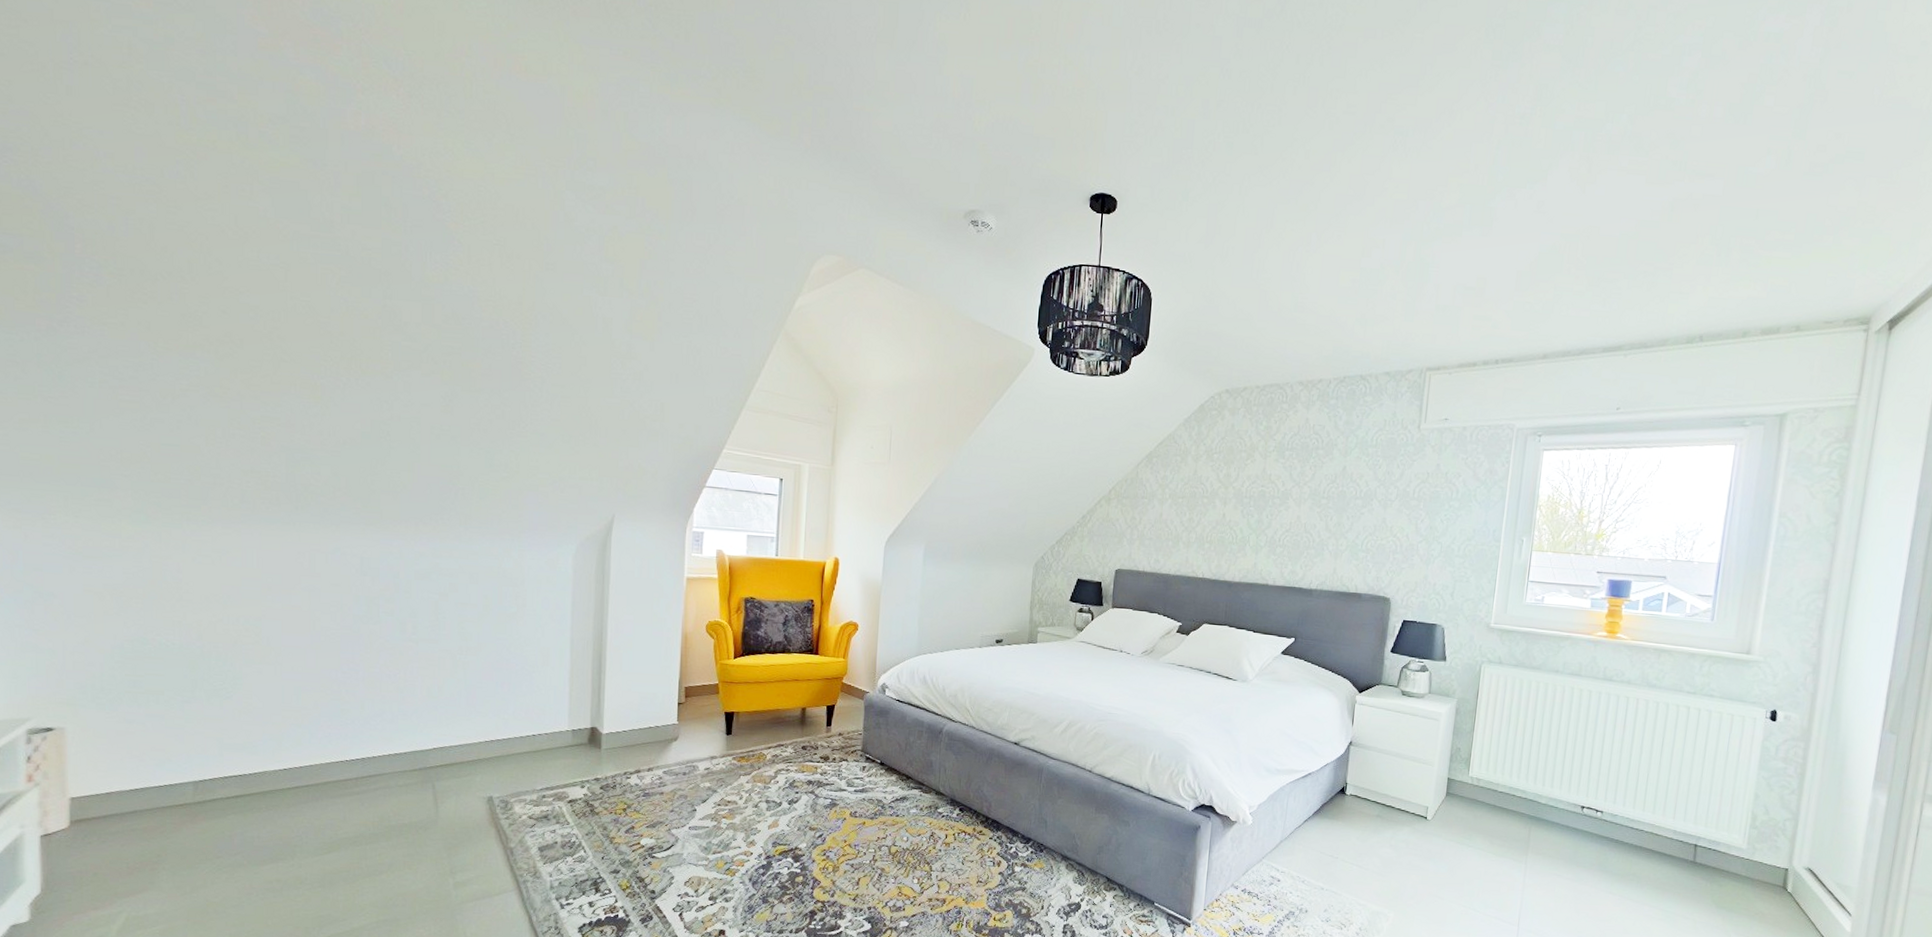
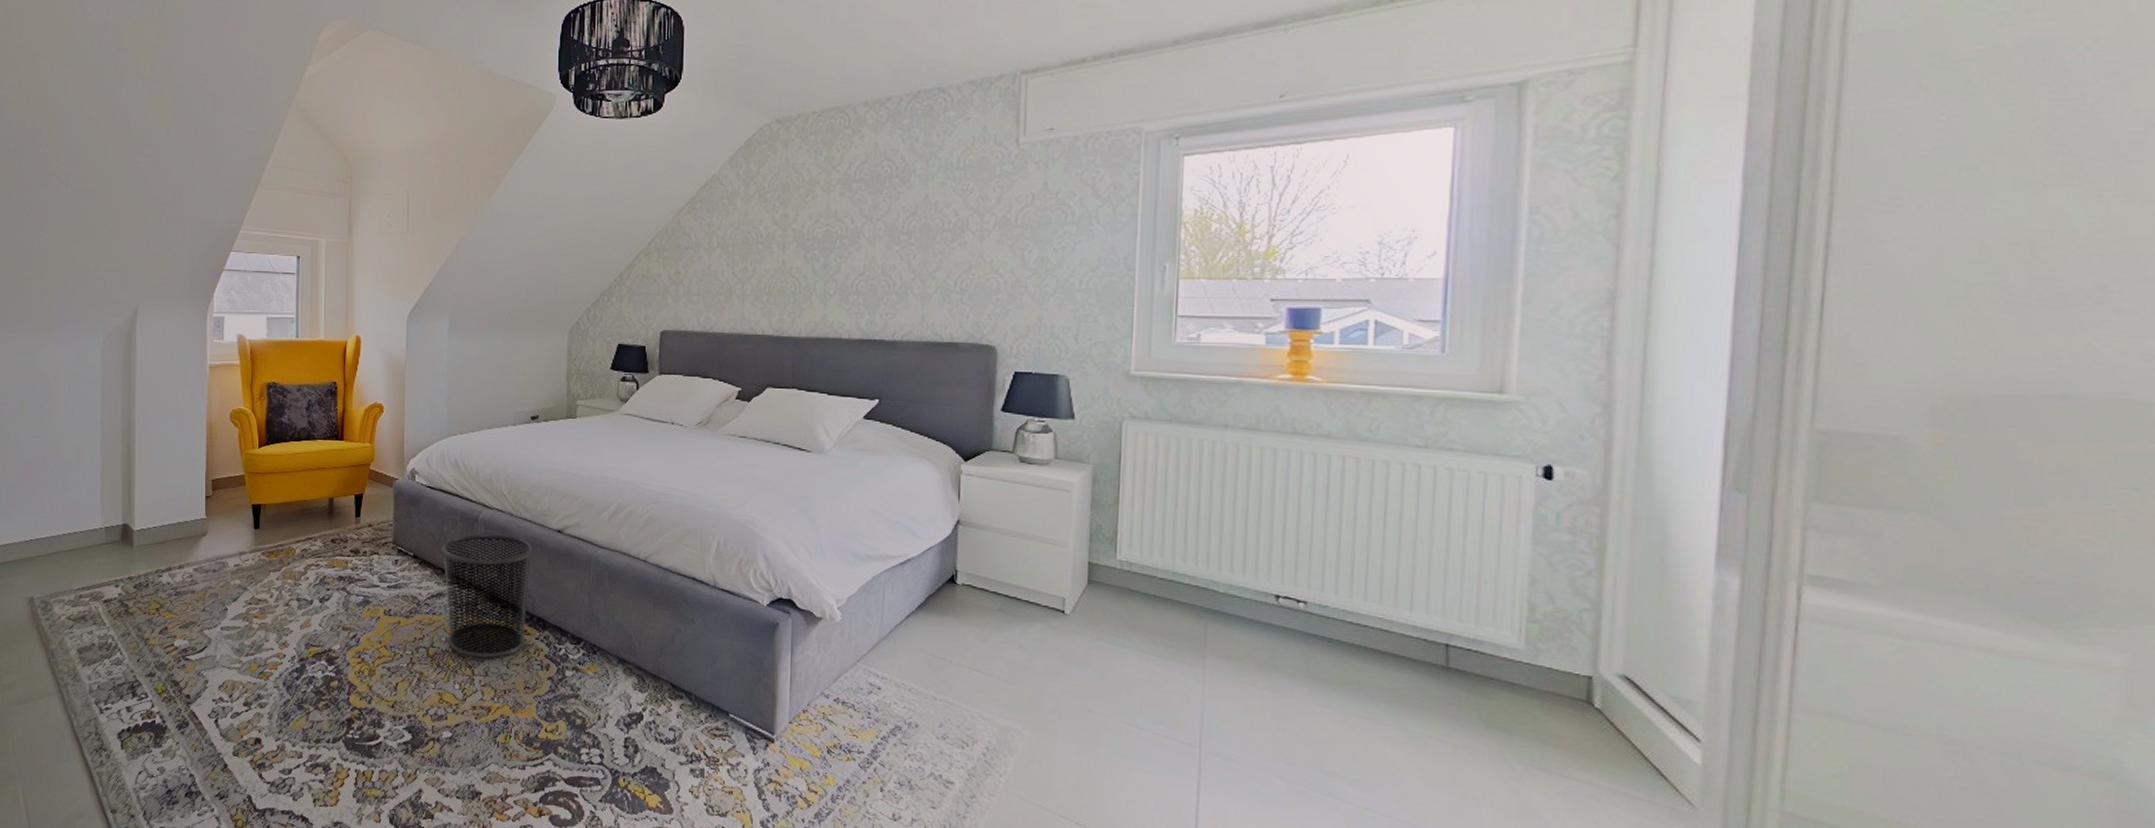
waste bin: none [907,744,991,856] -> present [441,533,533,659]

